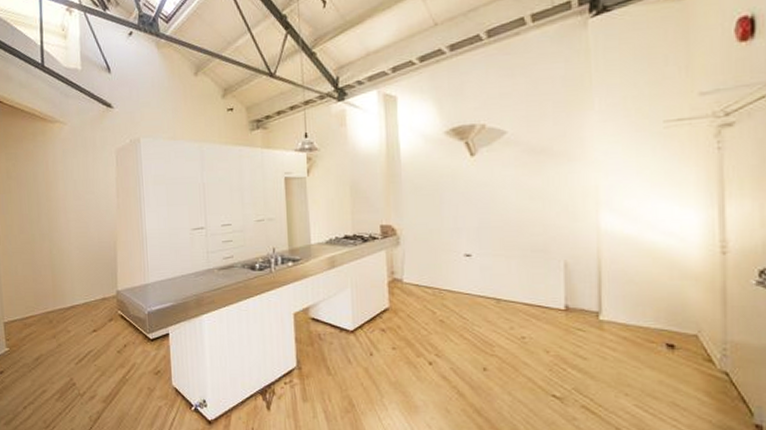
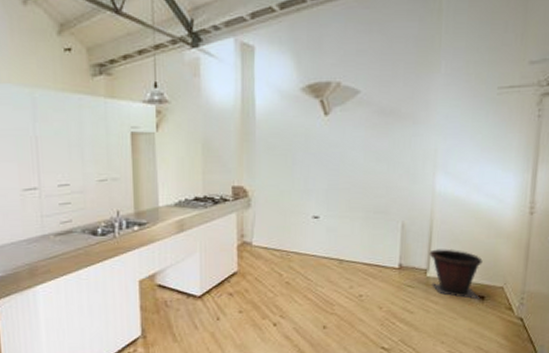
bucket: none [600,290,670,348] -> present [429,249,483,300]

